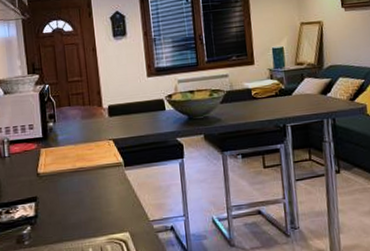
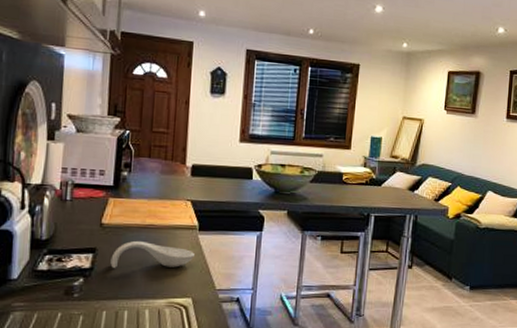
spoon rest: none [51,184,125,213] -> present [110,240,194,268]

